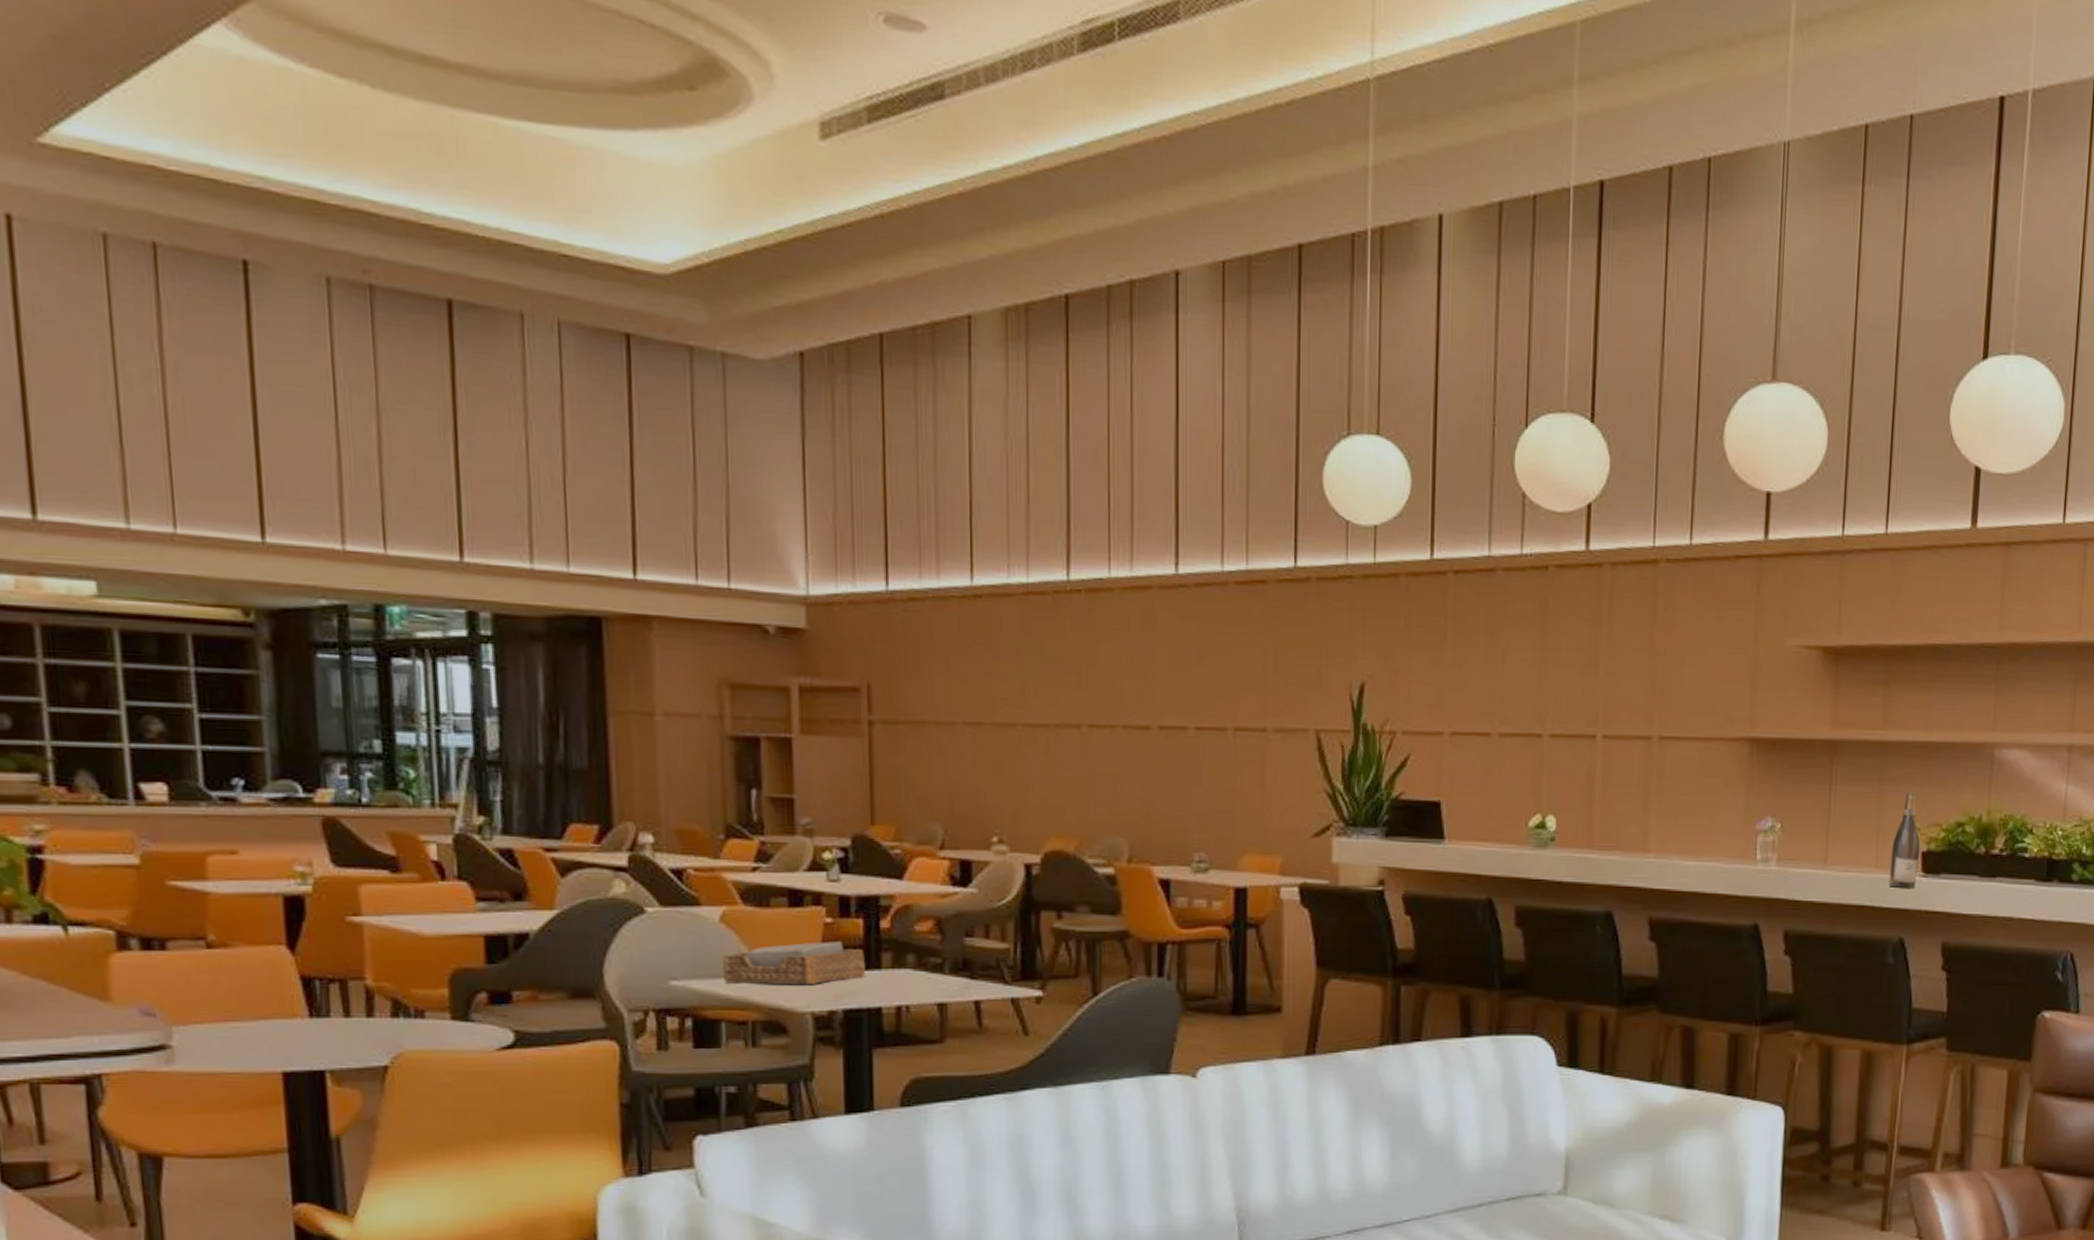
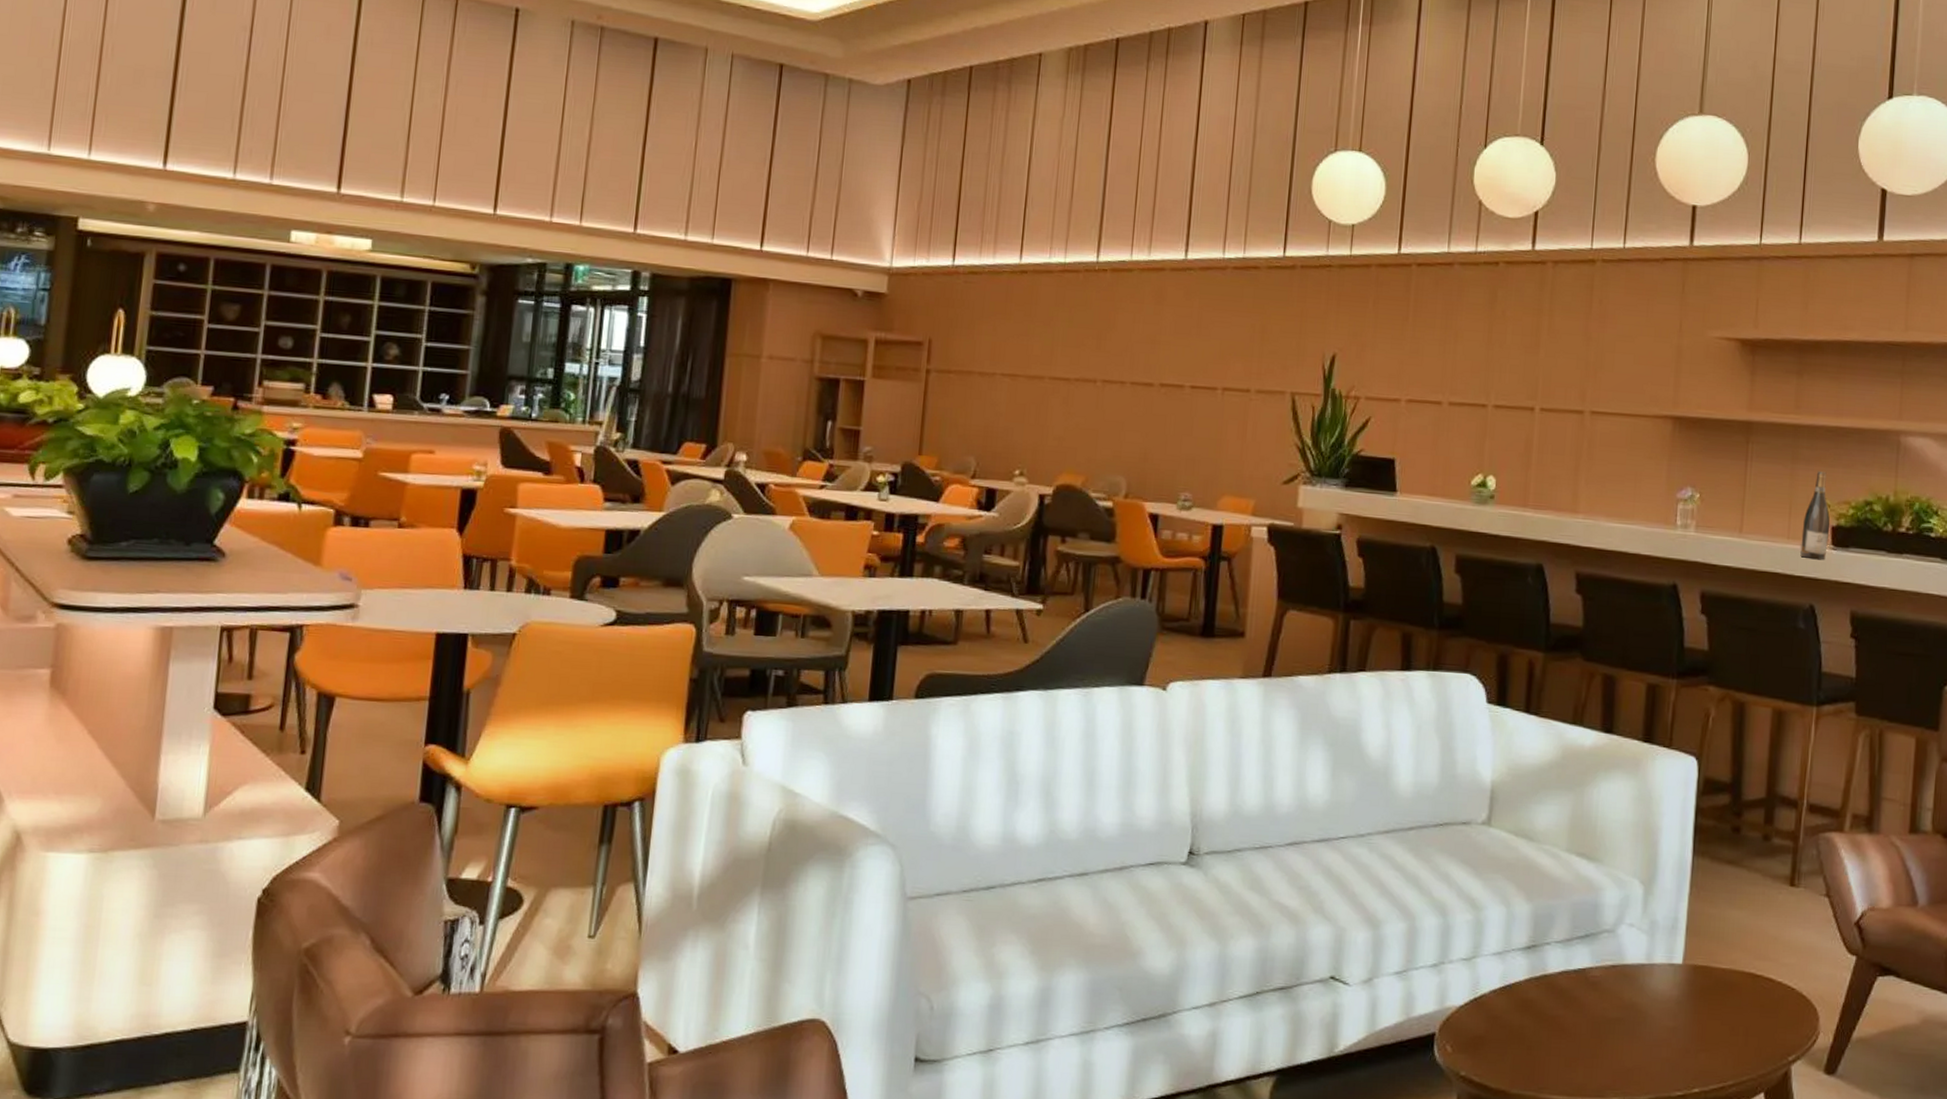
napkin holder: present [723,941,865,985] -> none [786,551,901,588]

